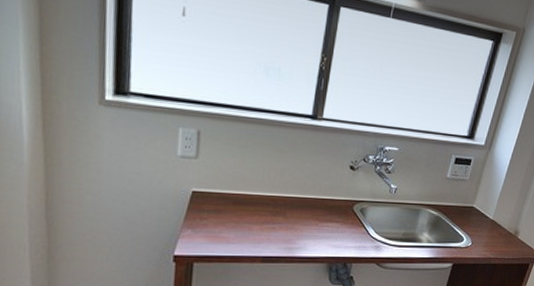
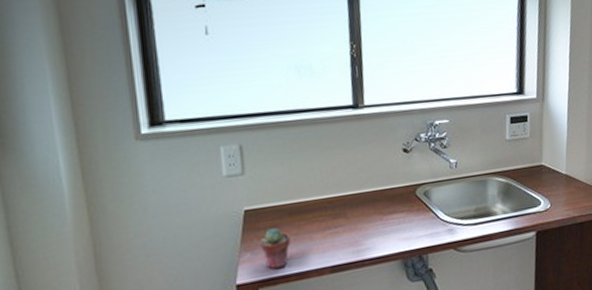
potted succulent: none [202,213,231,249] -> present [260,228,291,270]

